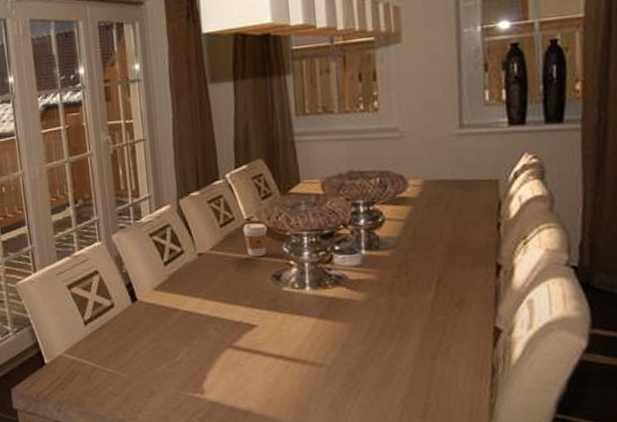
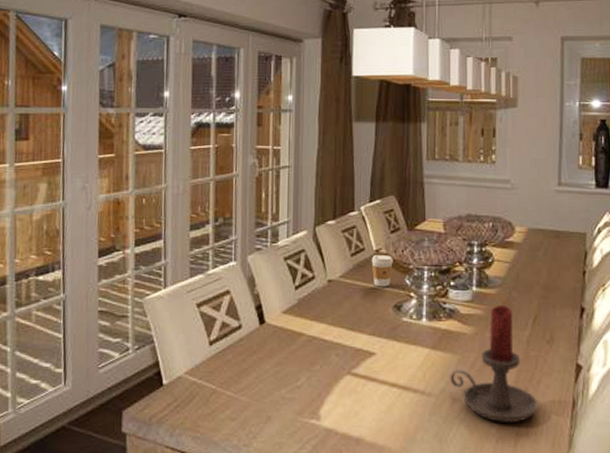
candle holder: none [342,267,449,392] -> present [450,304,537,422]

